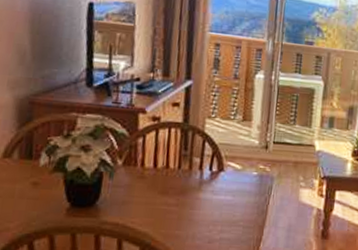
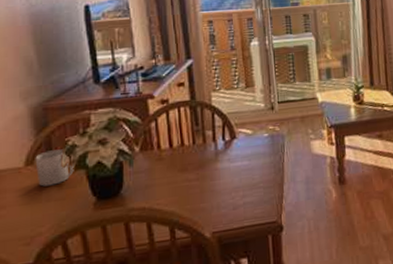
mug: none [13,146,53,183] -> present [35,149,74,187]

